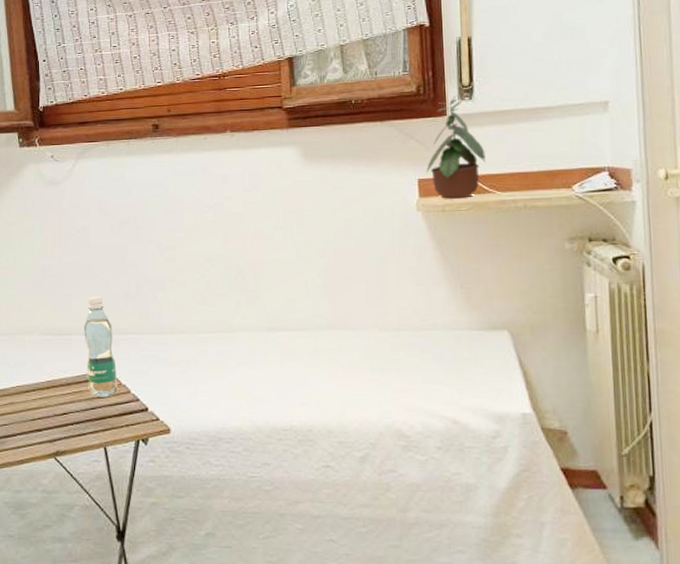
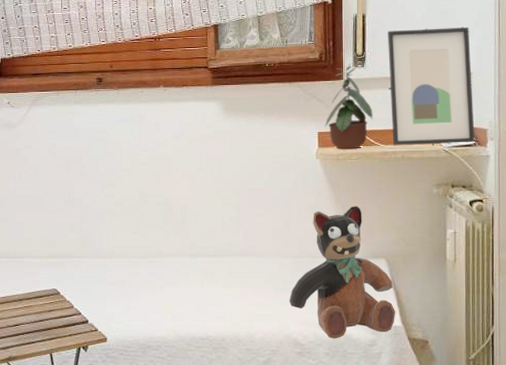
bottle: present [84,295,118,397] -> none [34,224,63,311]
stuffed animal: none [389,266,525,430] -> present [289,206,396,339]
picture frame: none [500,46,616,193] -> present [388,27,475,146]

